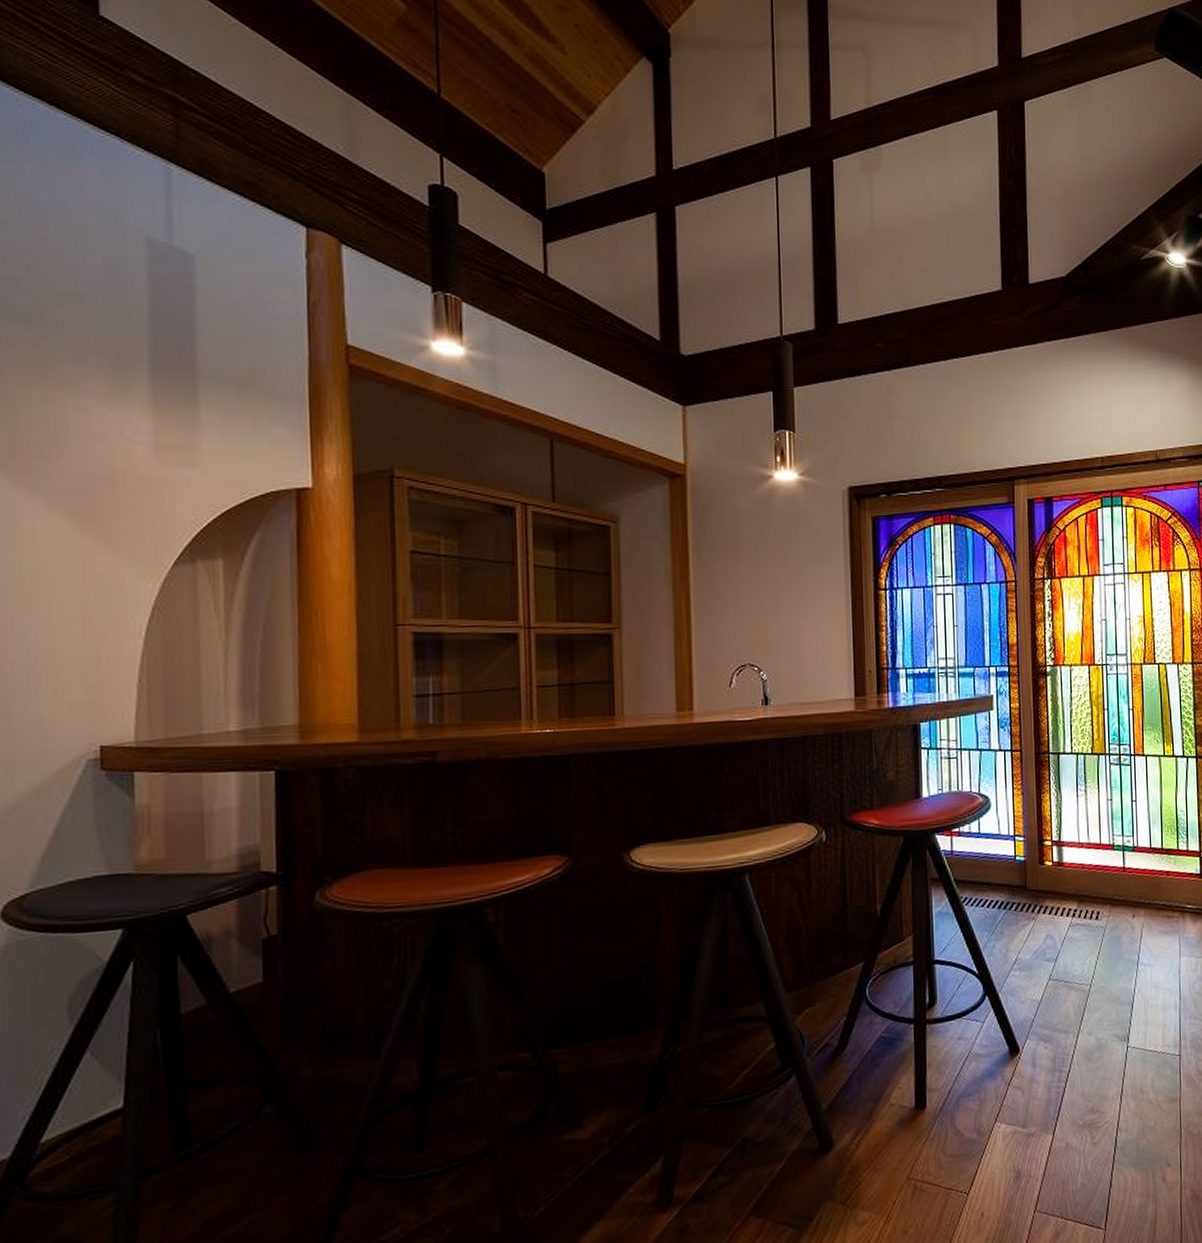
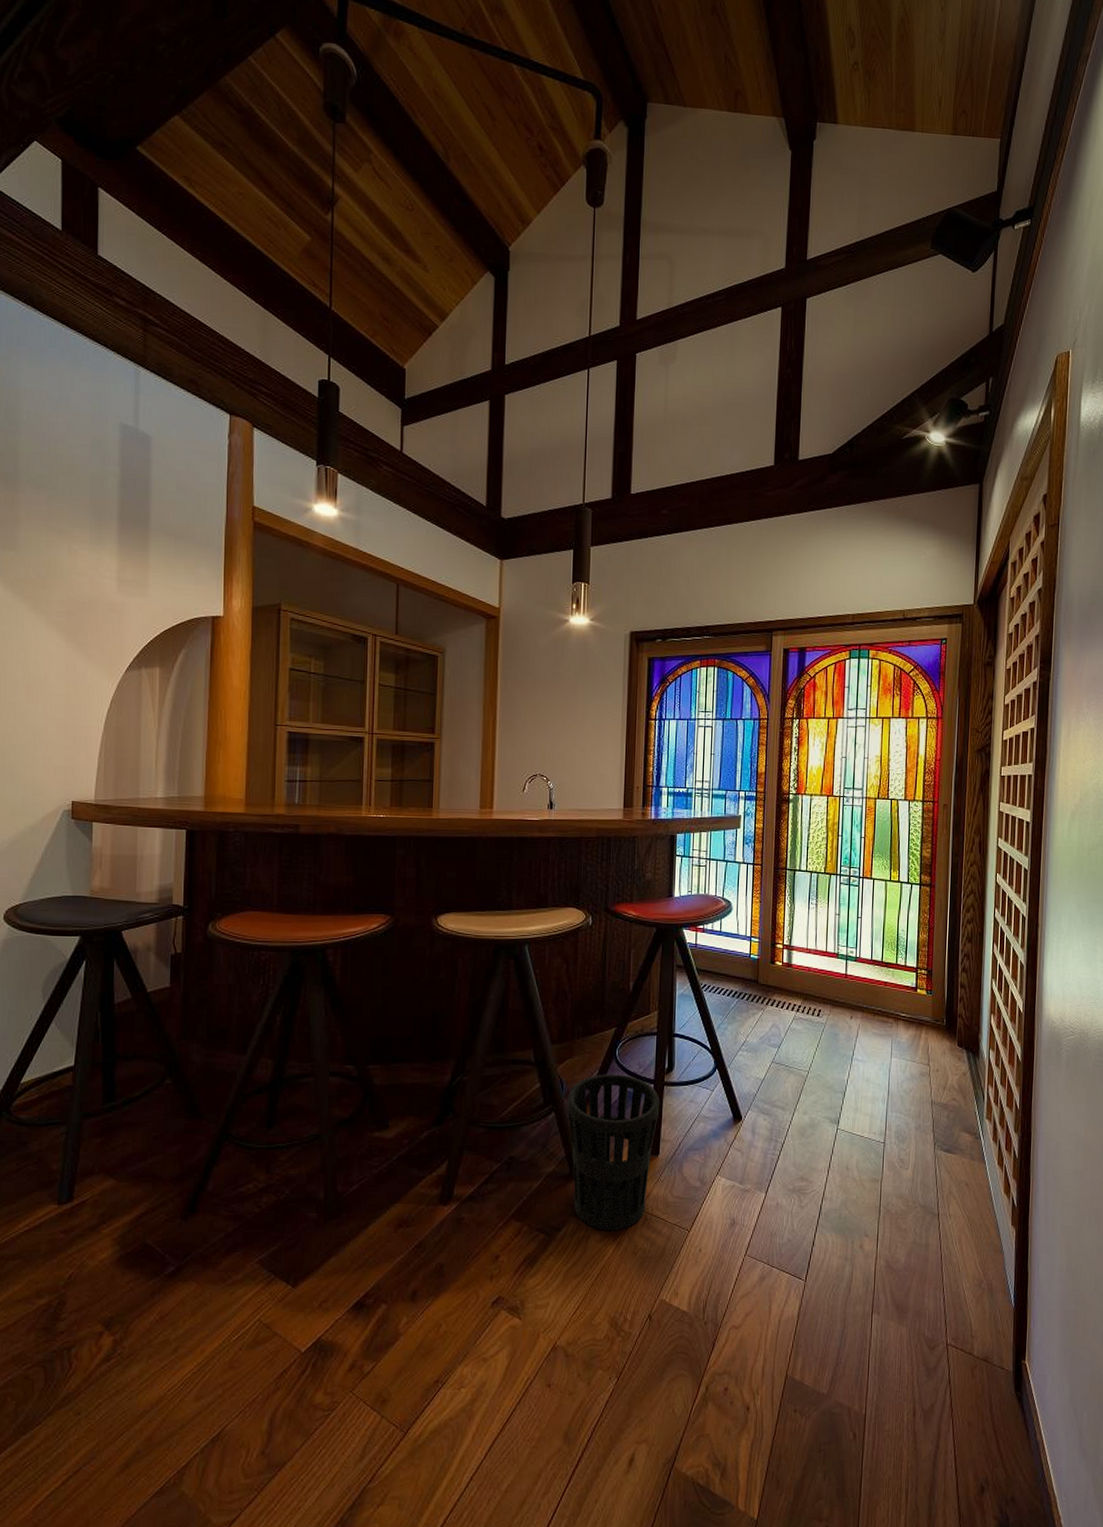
wastebasket: none [810,1017,923,1211] -> present [567,1074,660,1231]

